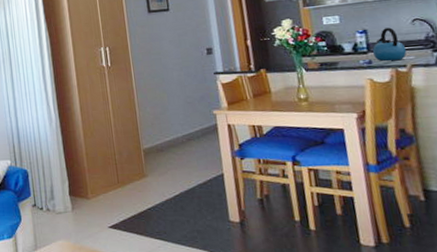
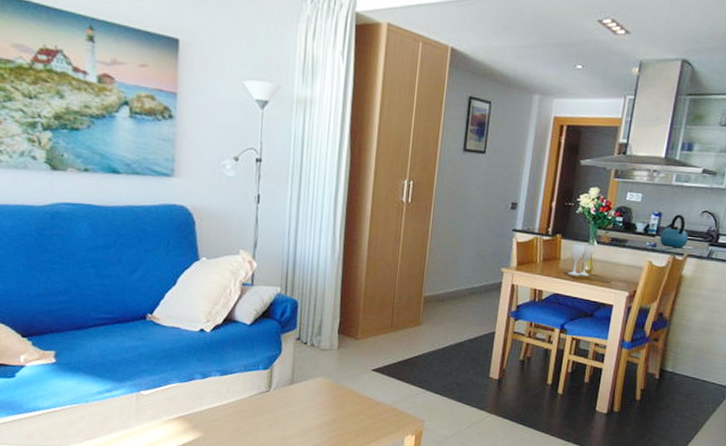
wineglass: none [278,73,333,110] -> present [563,243,610,283]

